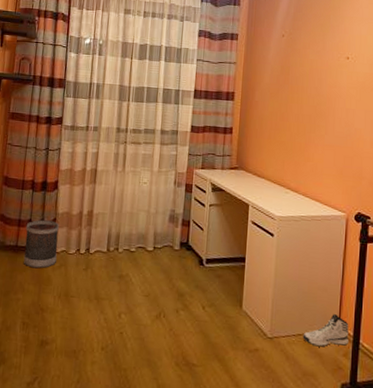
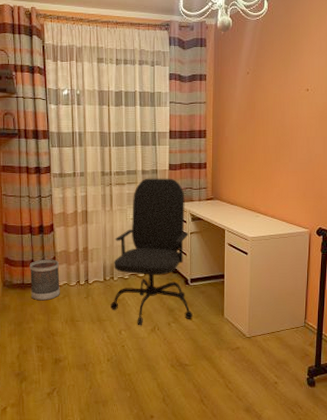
office chair: none [111,139,208,311] -> present [111,178,193,326]
sneaker: present [302,314,349,347] -> none [275,313,314,340]

